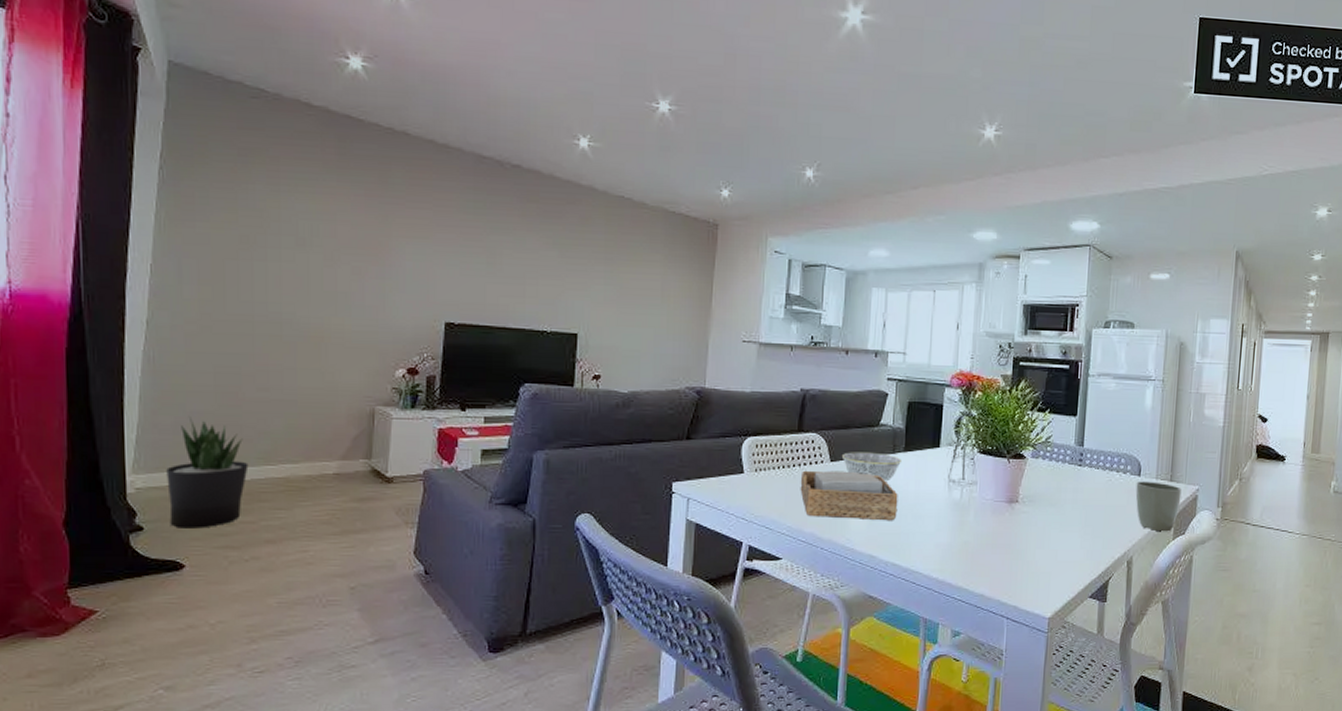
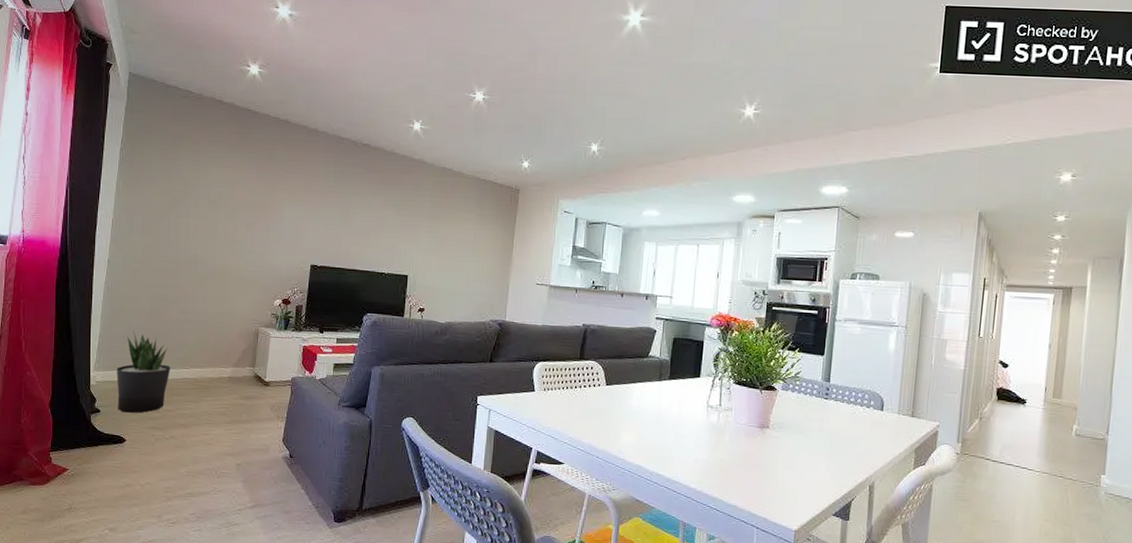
napkin holder: present [800,470,898,521] -> none [580,391,663,438]
bowl: present [841,452,901,482] -> none [615,378,666,404]
cup: present [1135,481,1182,532] -> none [878,415,923,462]

